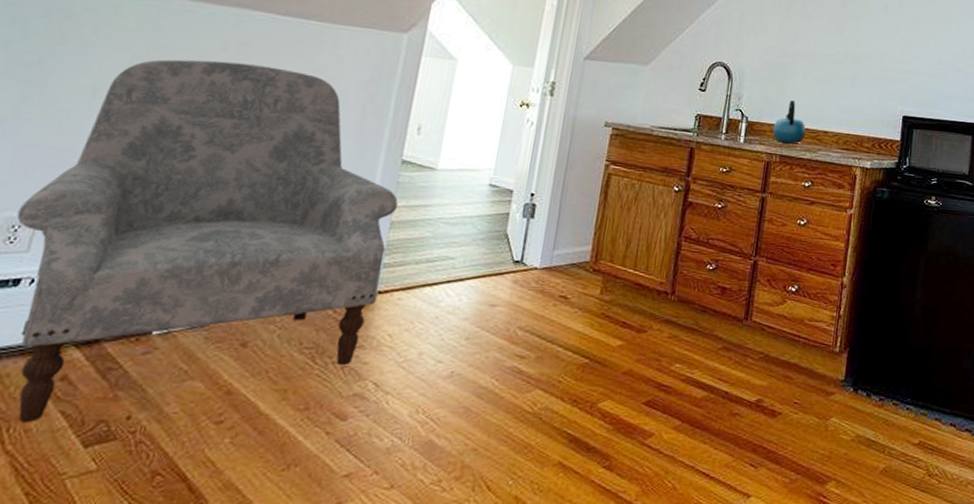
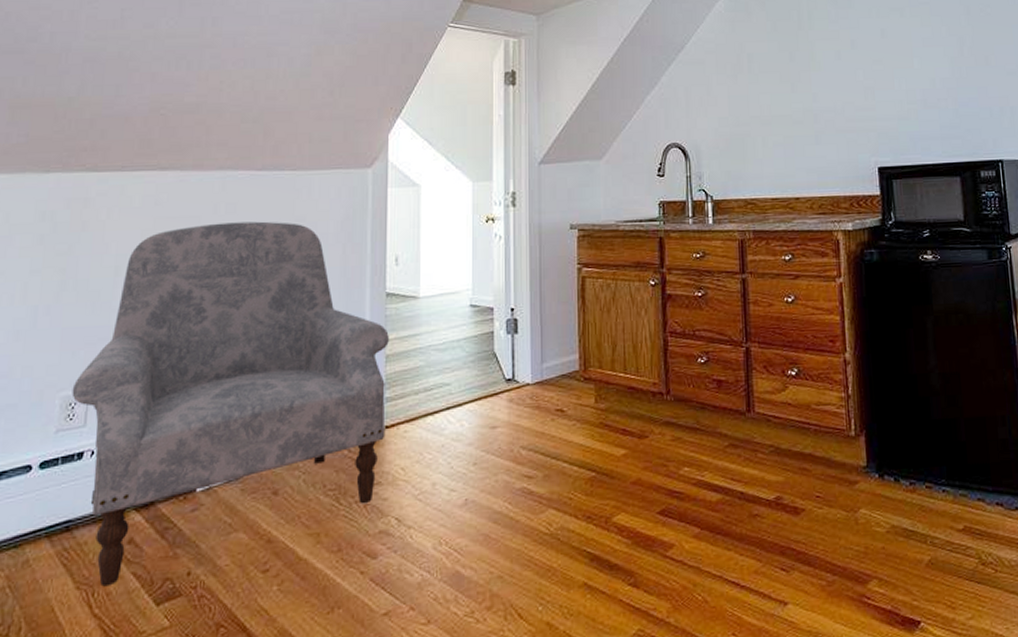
kettle: present [772,100,806,144] -> none [740,171,776,217]

